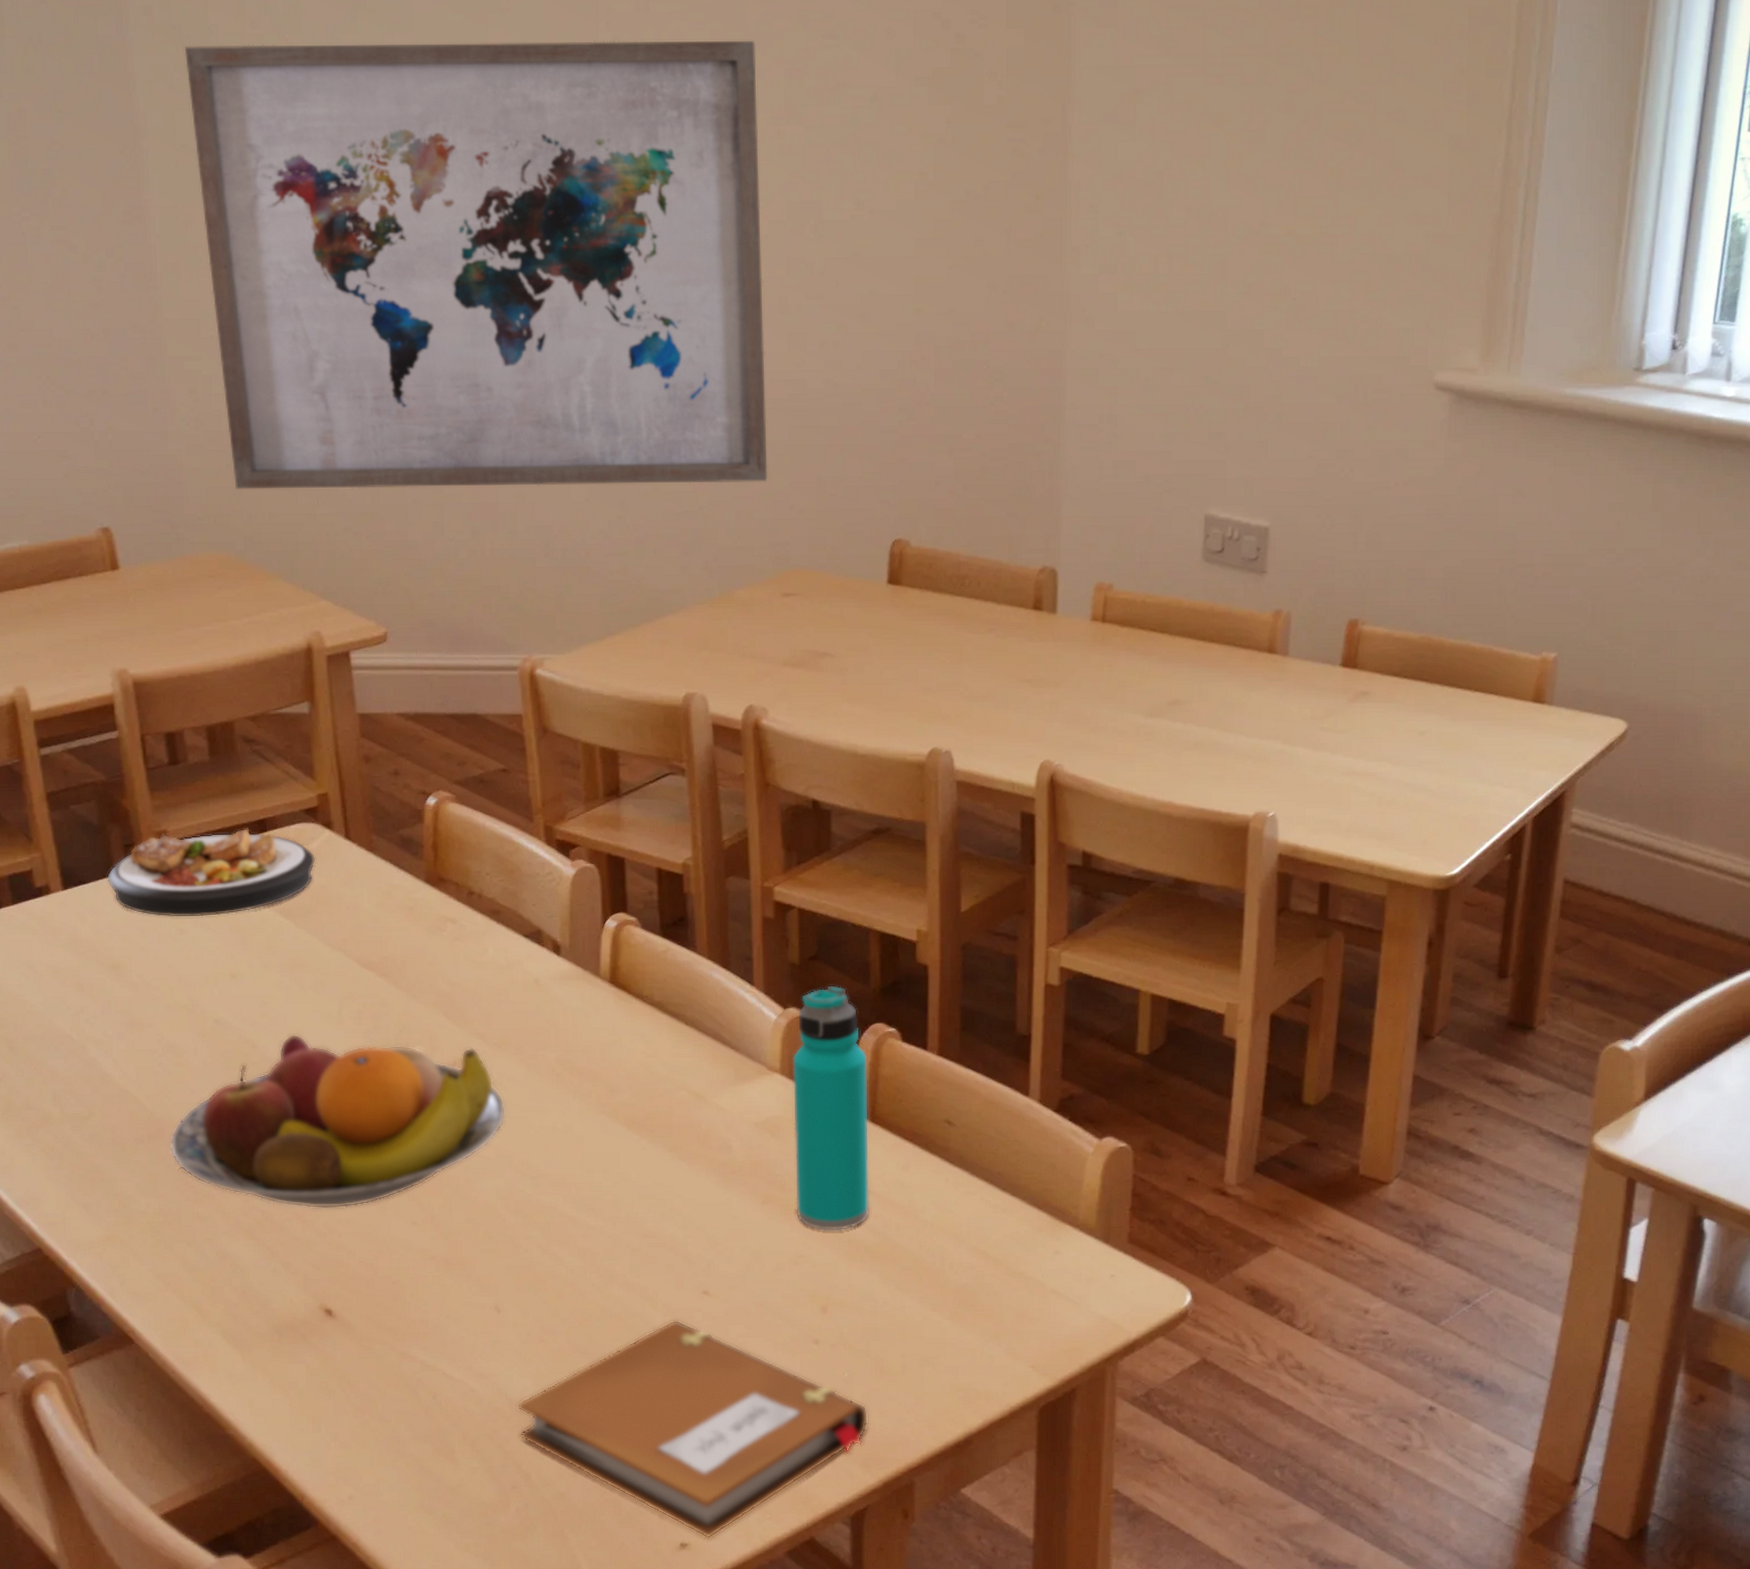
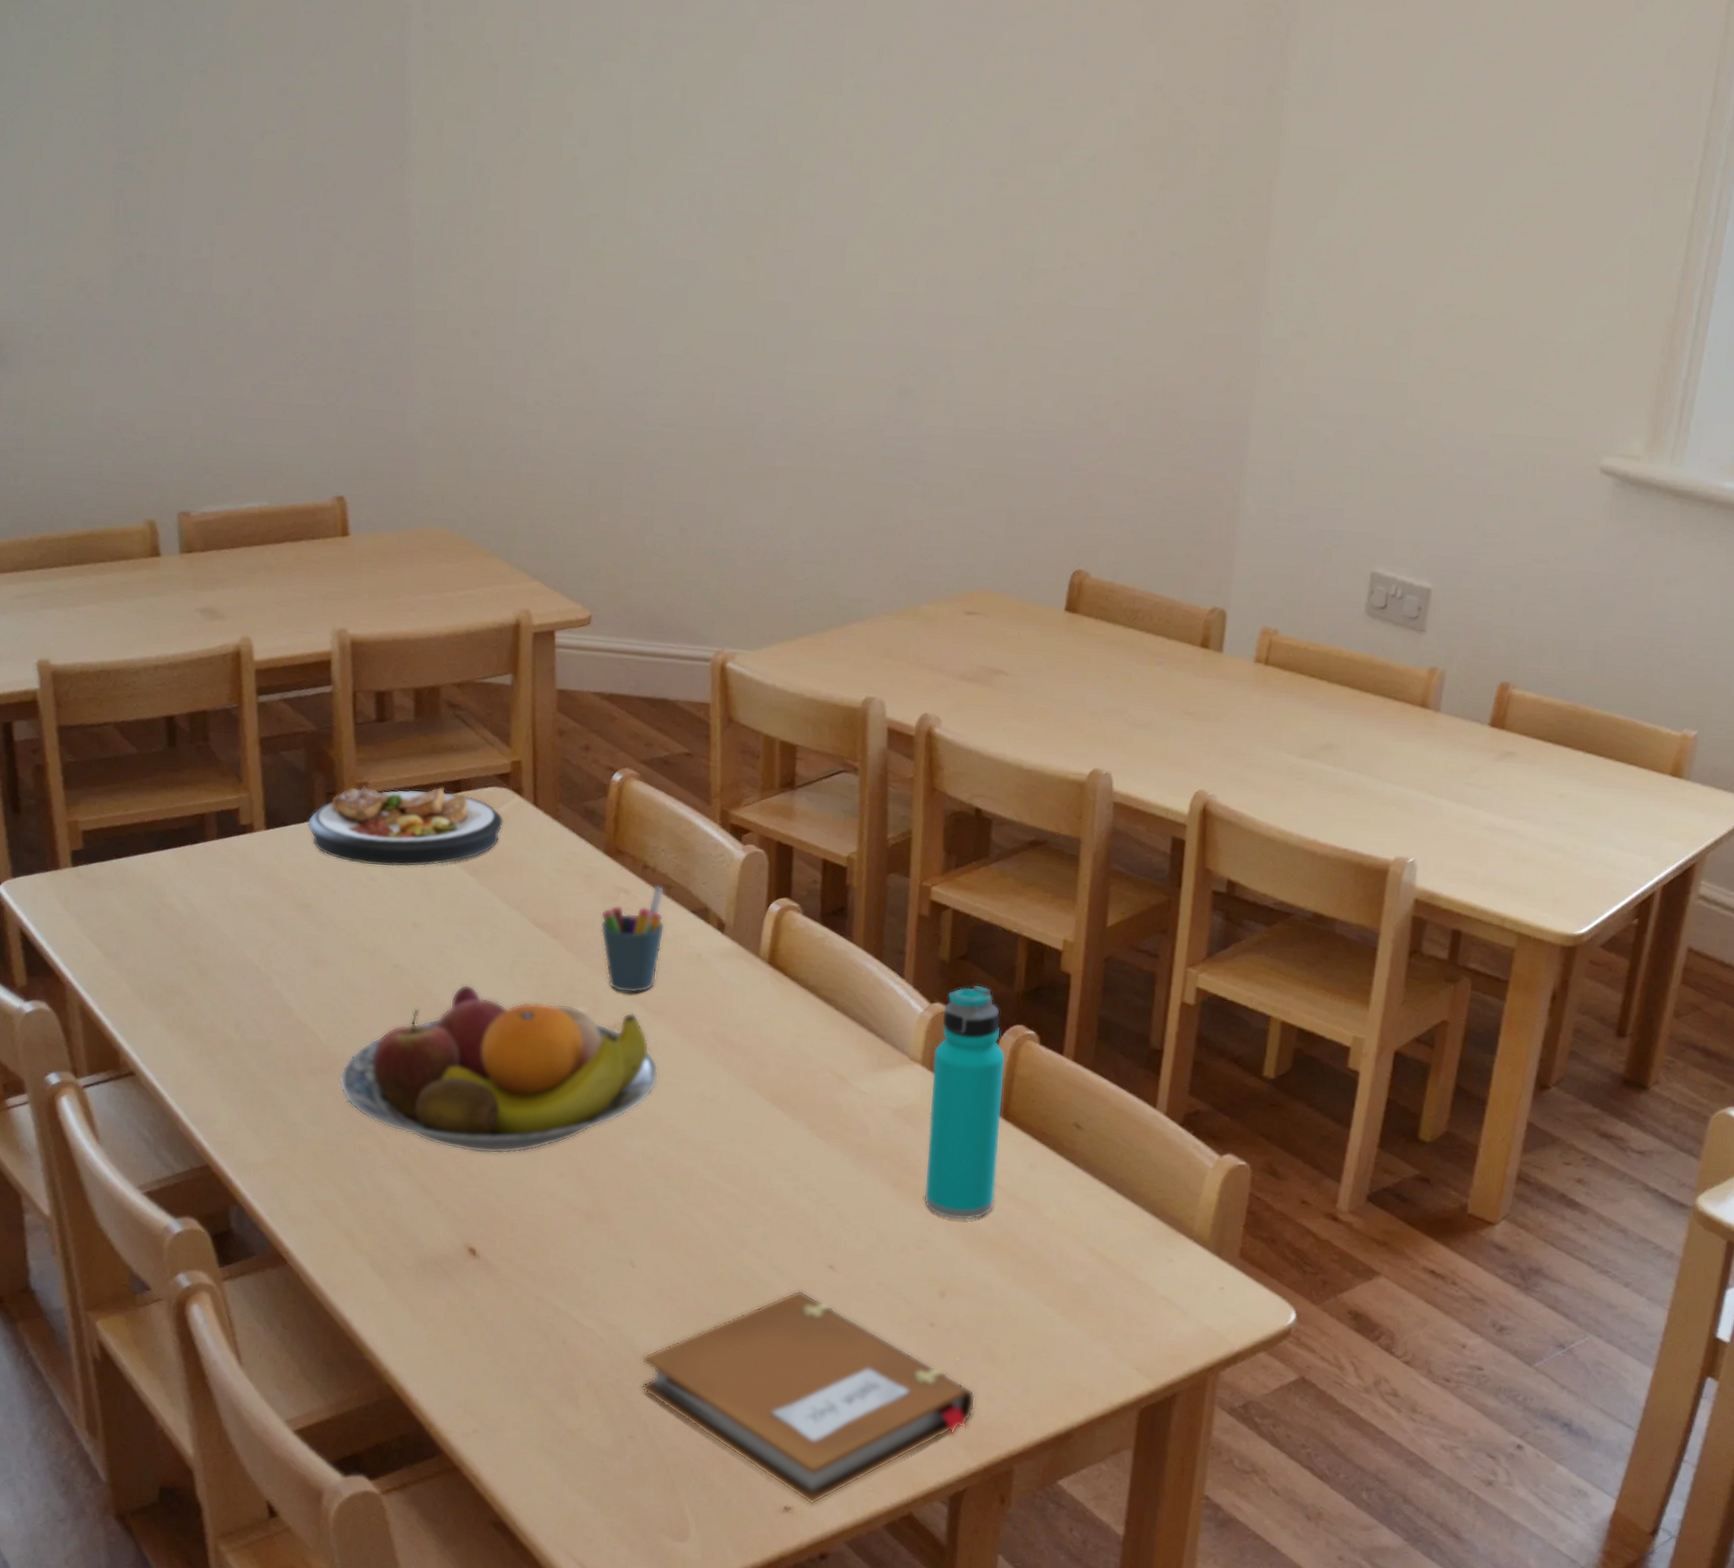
wall art: present [185,41,768,490] -> none [458,62,987,506]
pen holder: none [427,911,497,1028] -> present [600,885,665,994]

